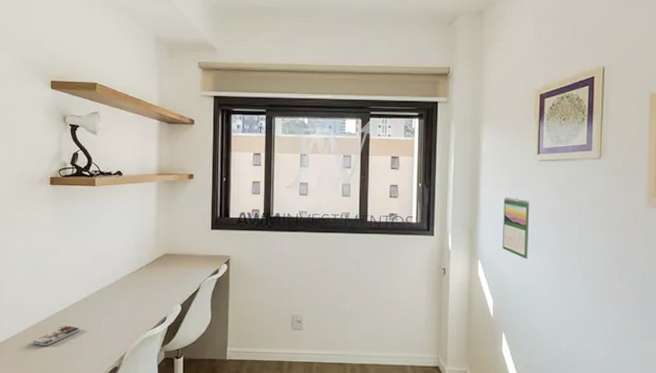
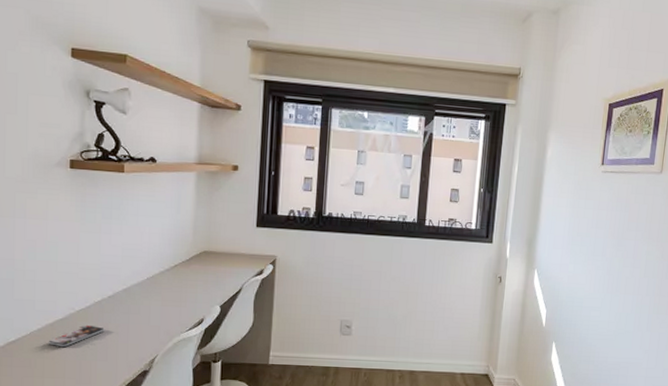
calendar: present [502,197,530,259] -> none [559,207,590,271]

